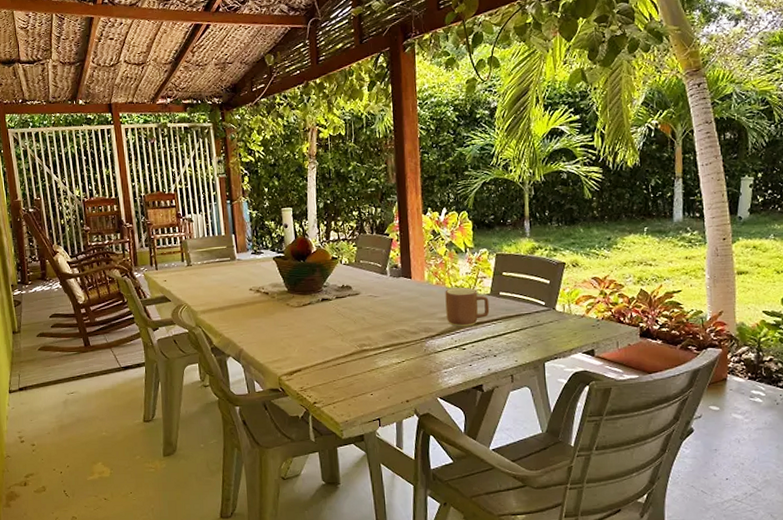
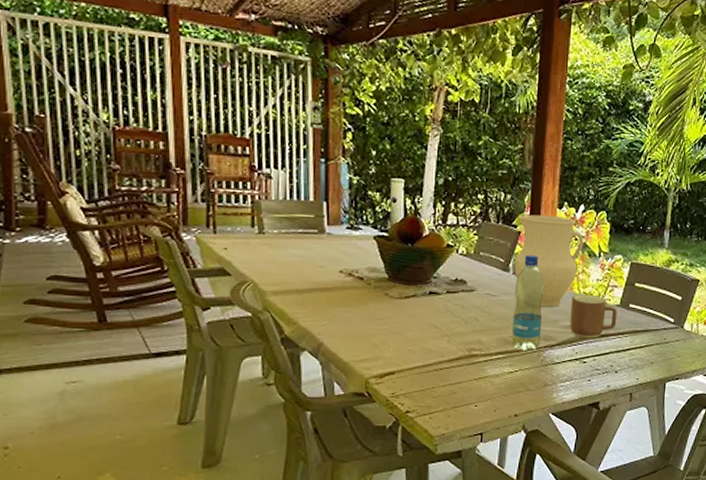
pitcher: none [388,221,450,302] -> present [514,214,584,307]
bottle: none [393,258,422,343] -> present [512,255,545,351]

